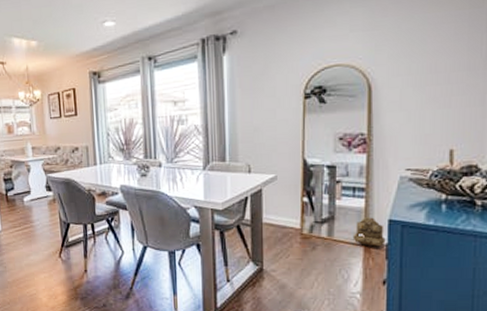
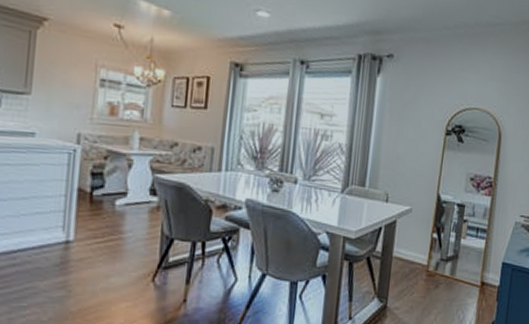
wall caddy: present [352,216,386,247] -> none [471,257,498,288]

